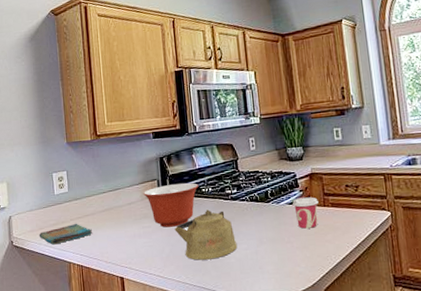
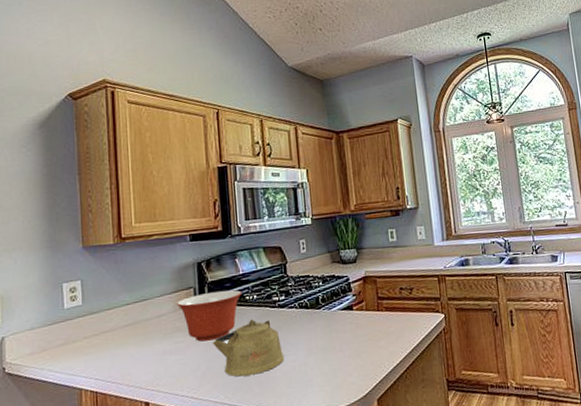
dish towel: present [39,223,93,245] -> none [41,341,112,369]
cup: present [292,197,319,229] -> none [345,301,372,336]

